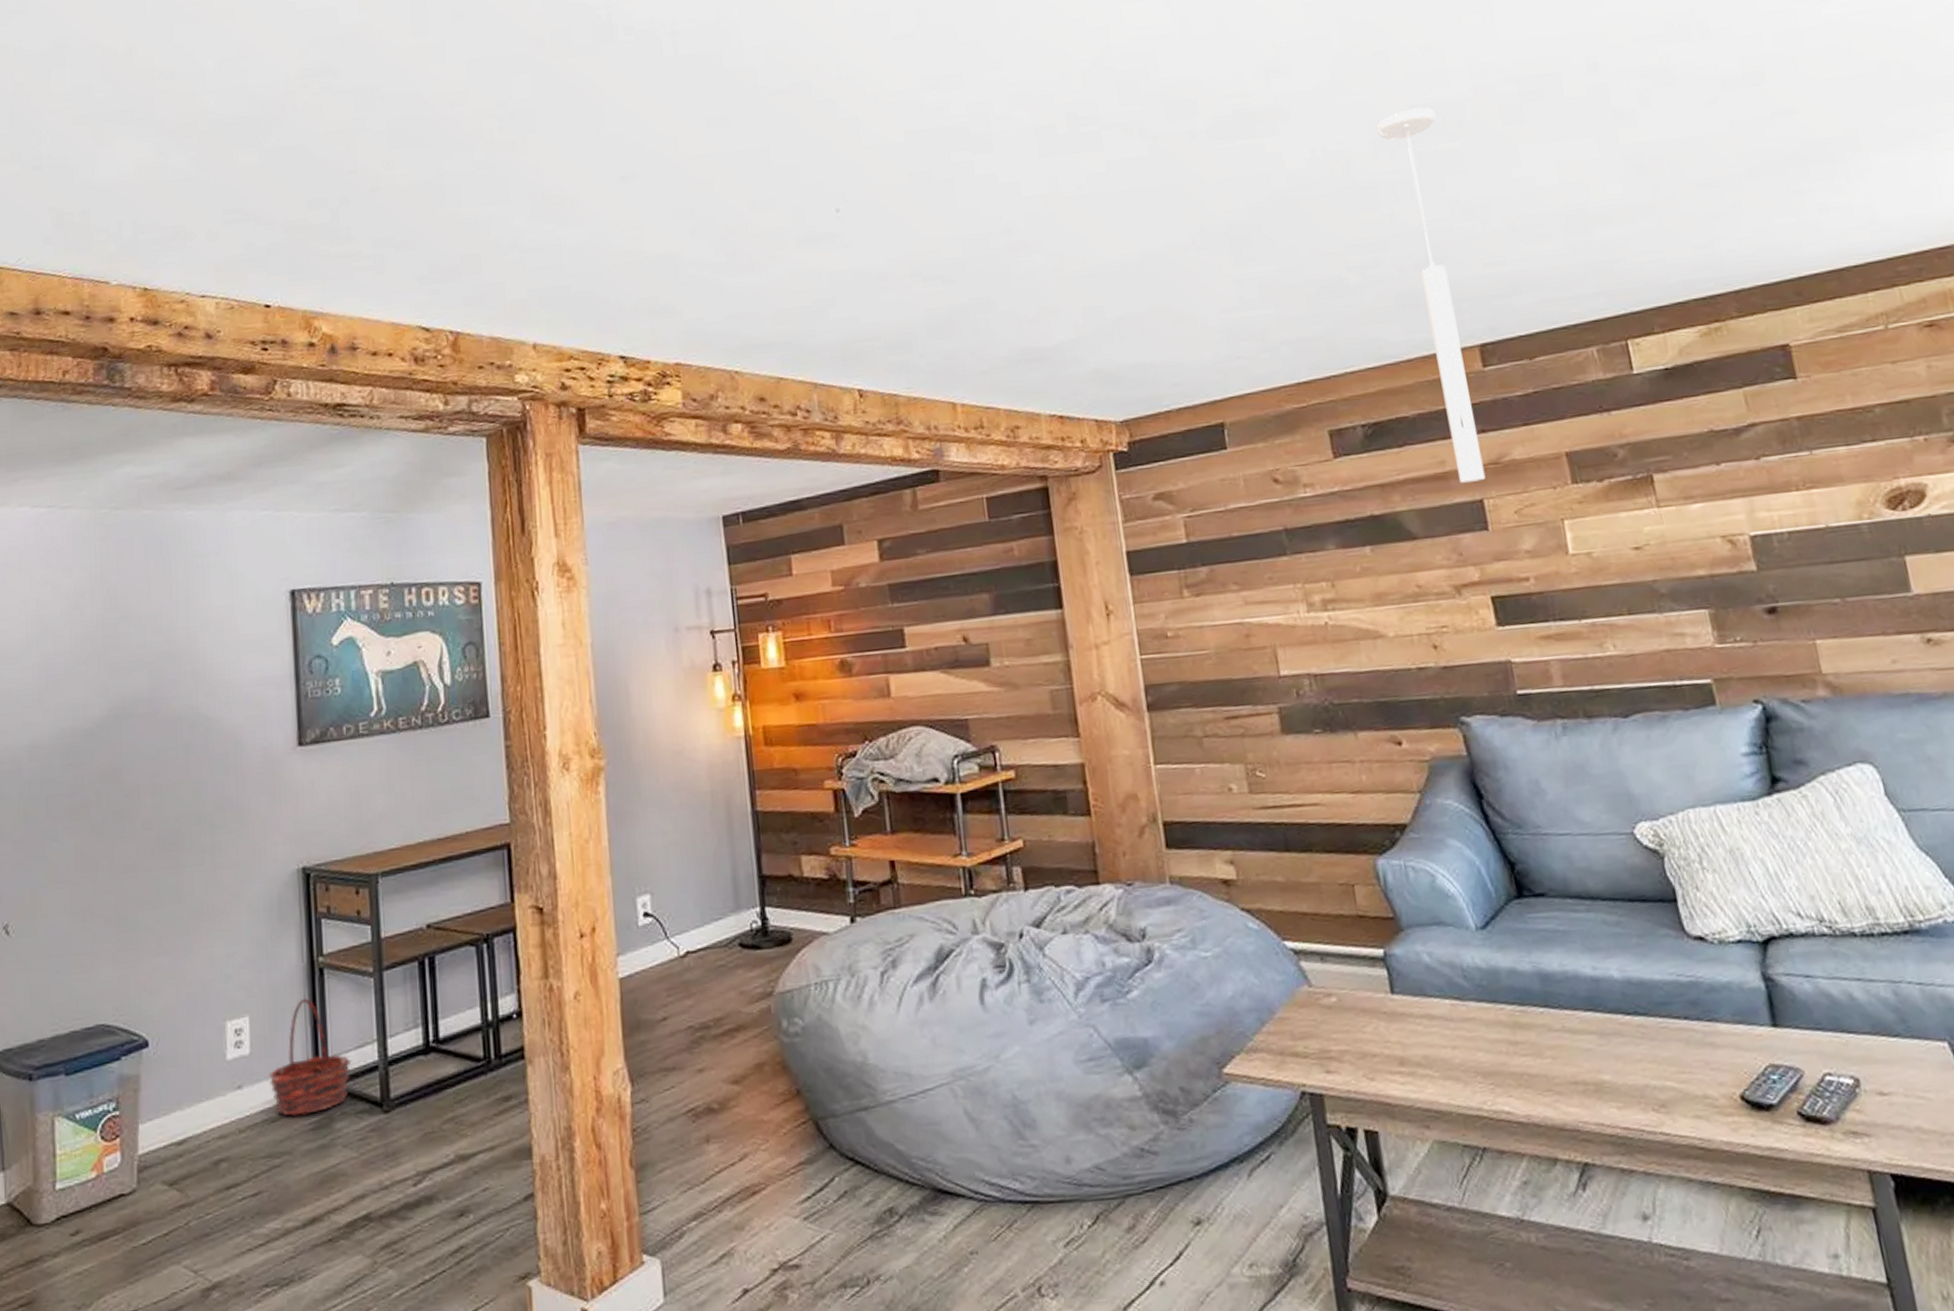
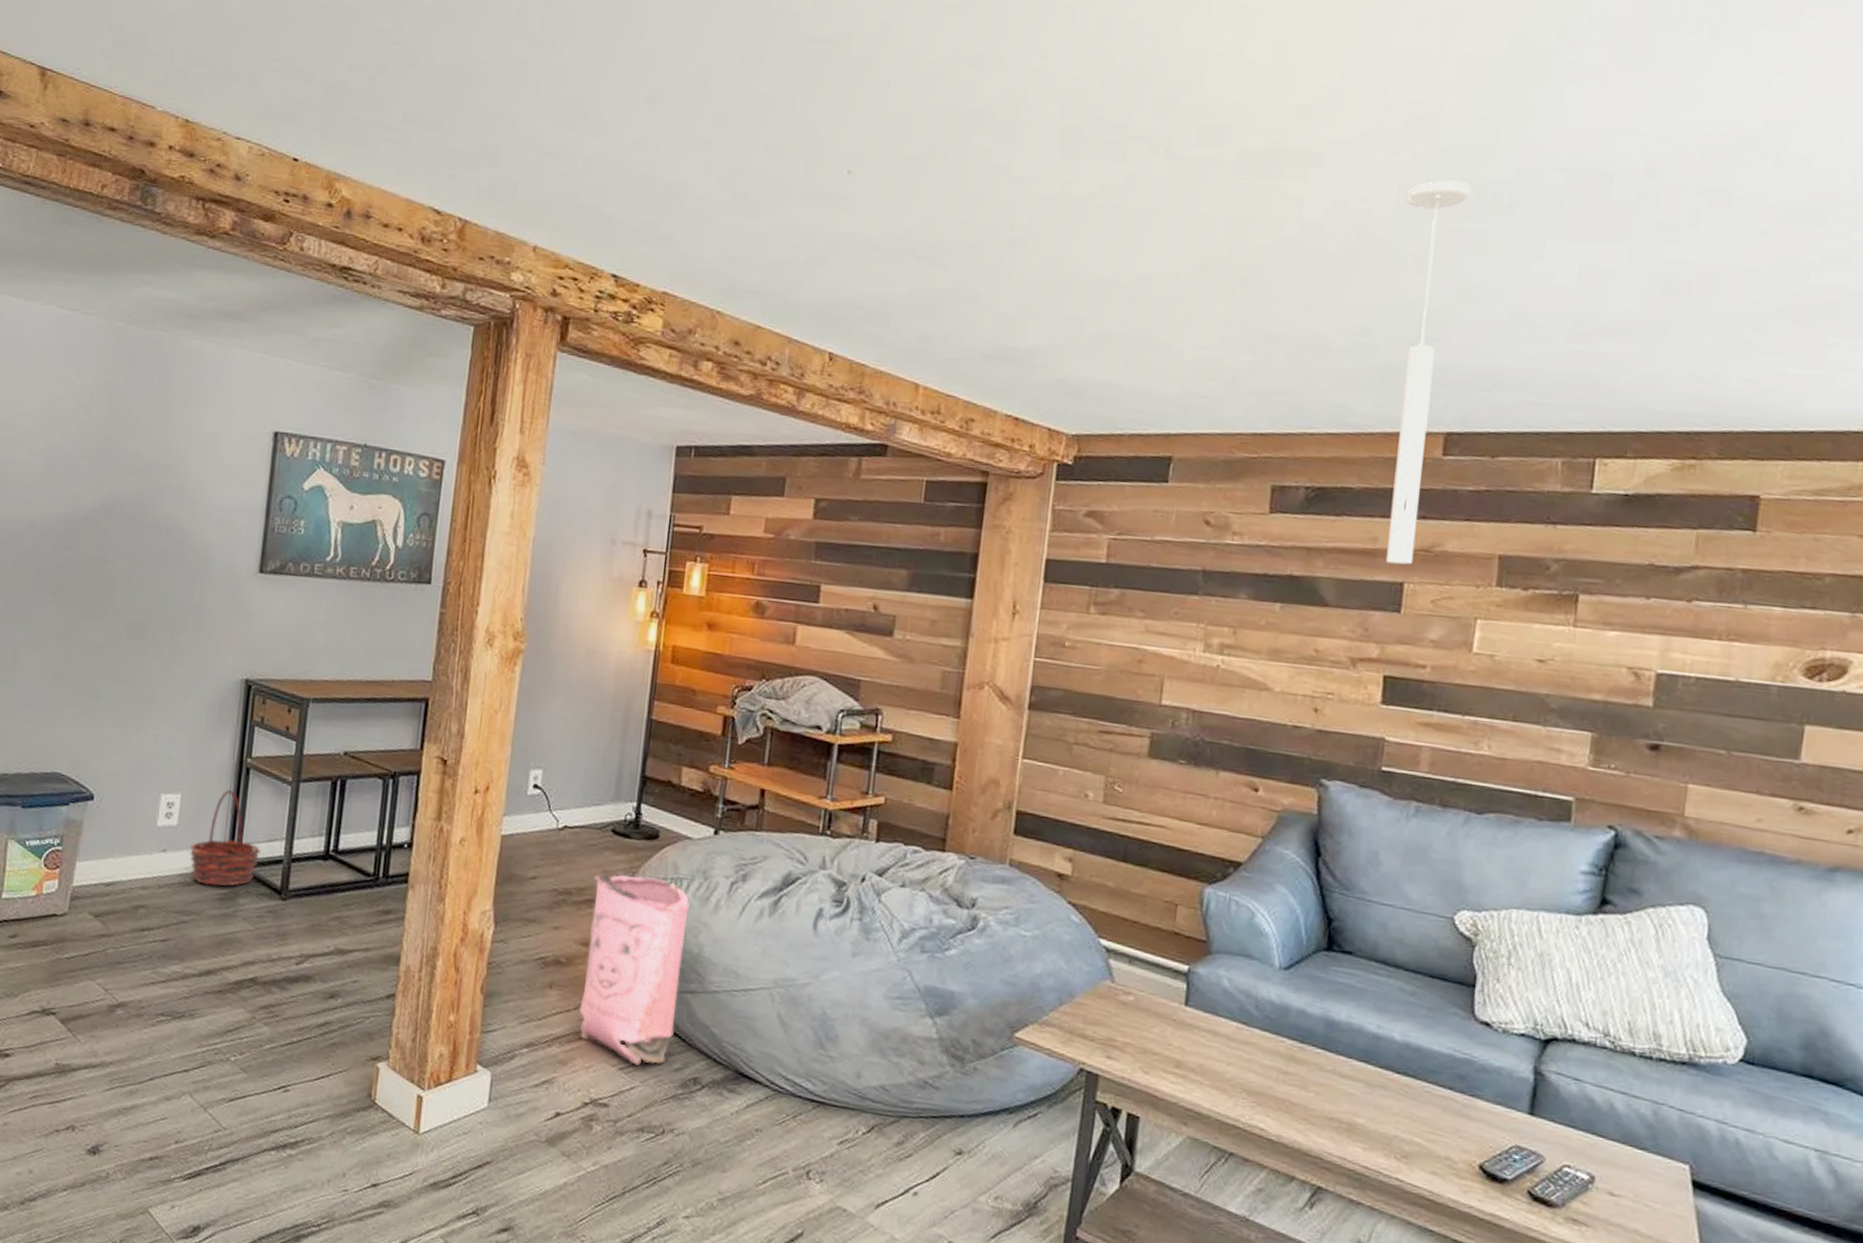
bag: none [730,986,856,1210] -> present [579,874,690,1066]

